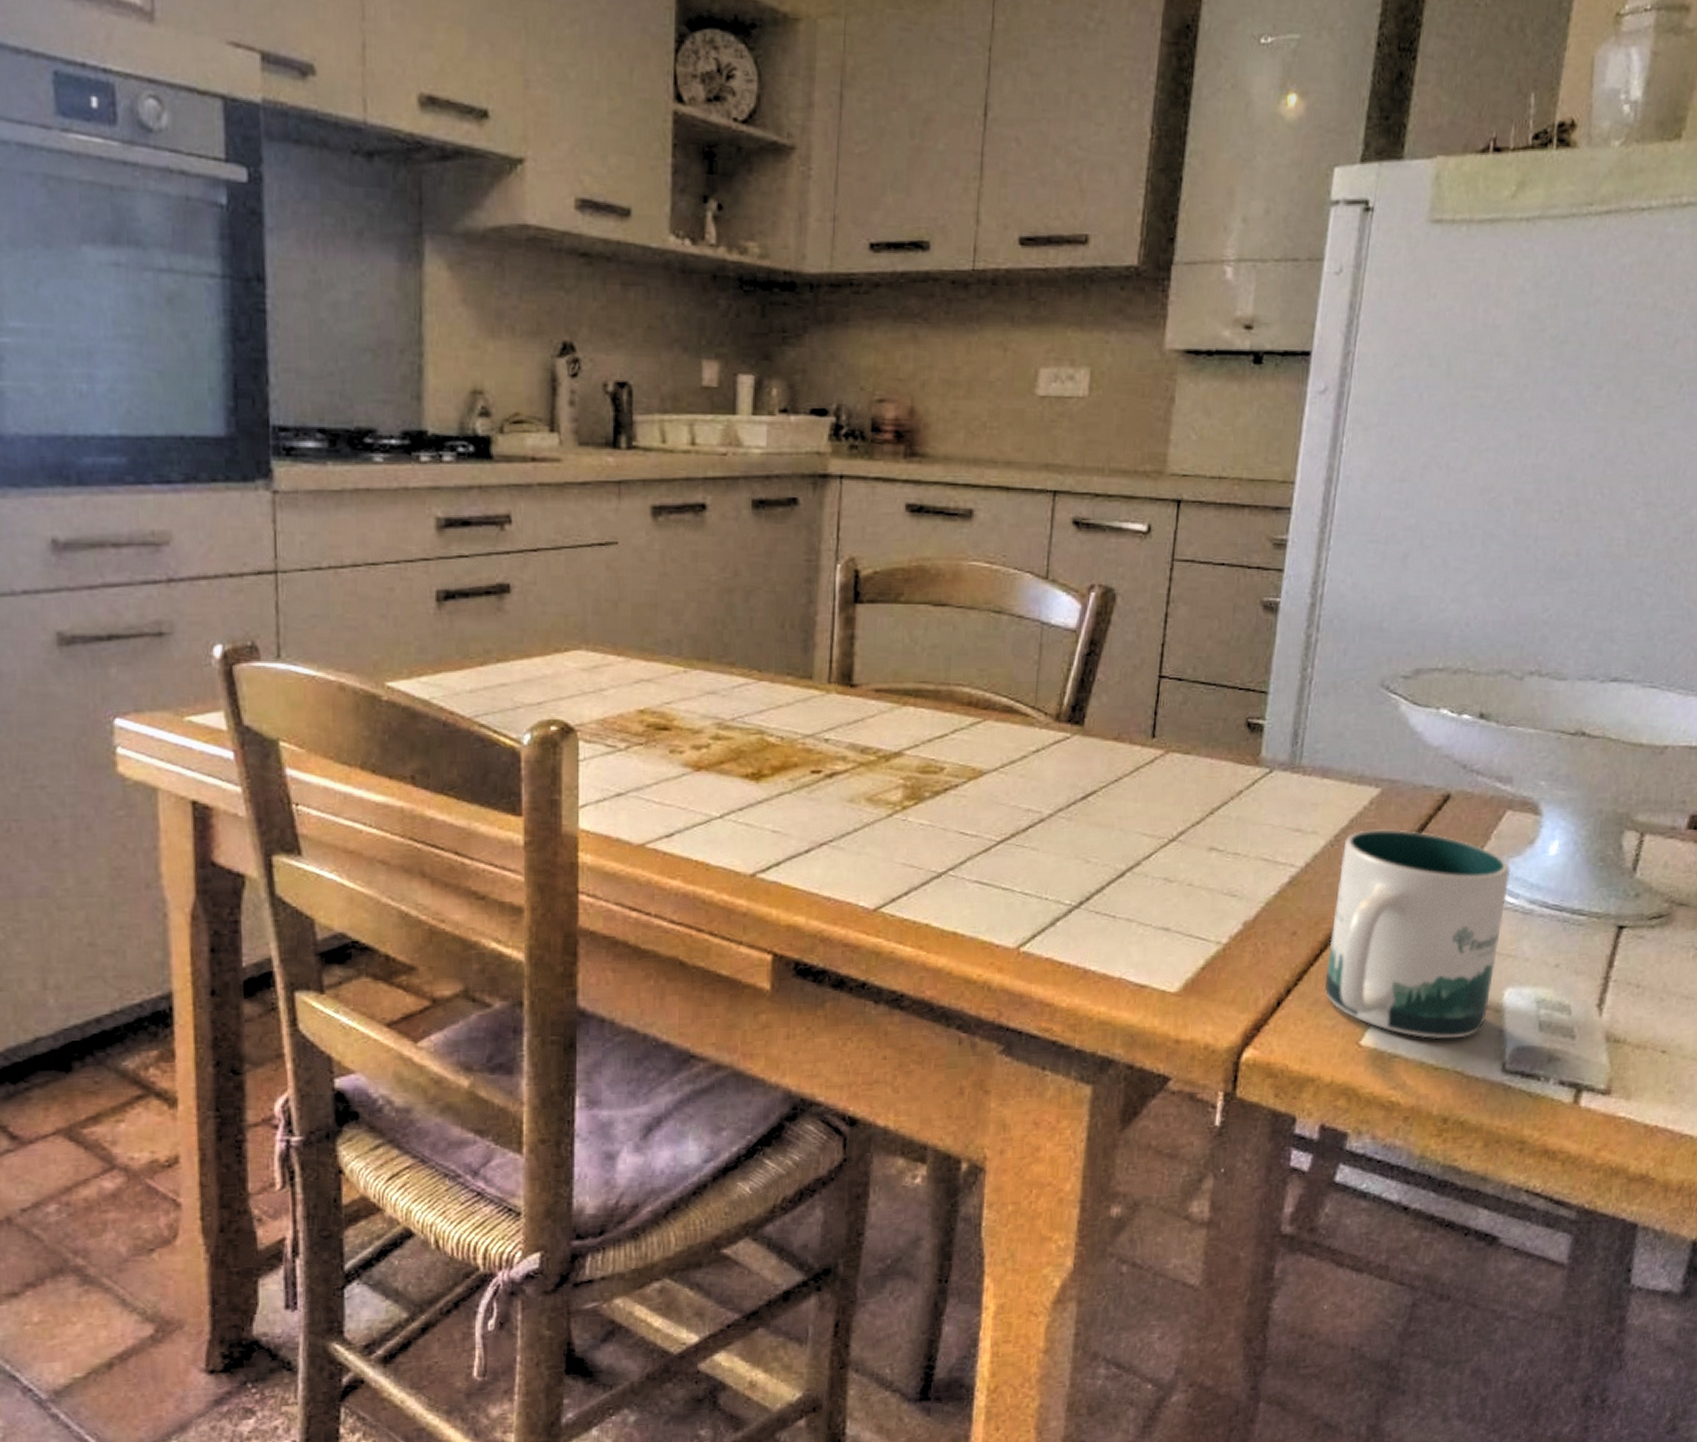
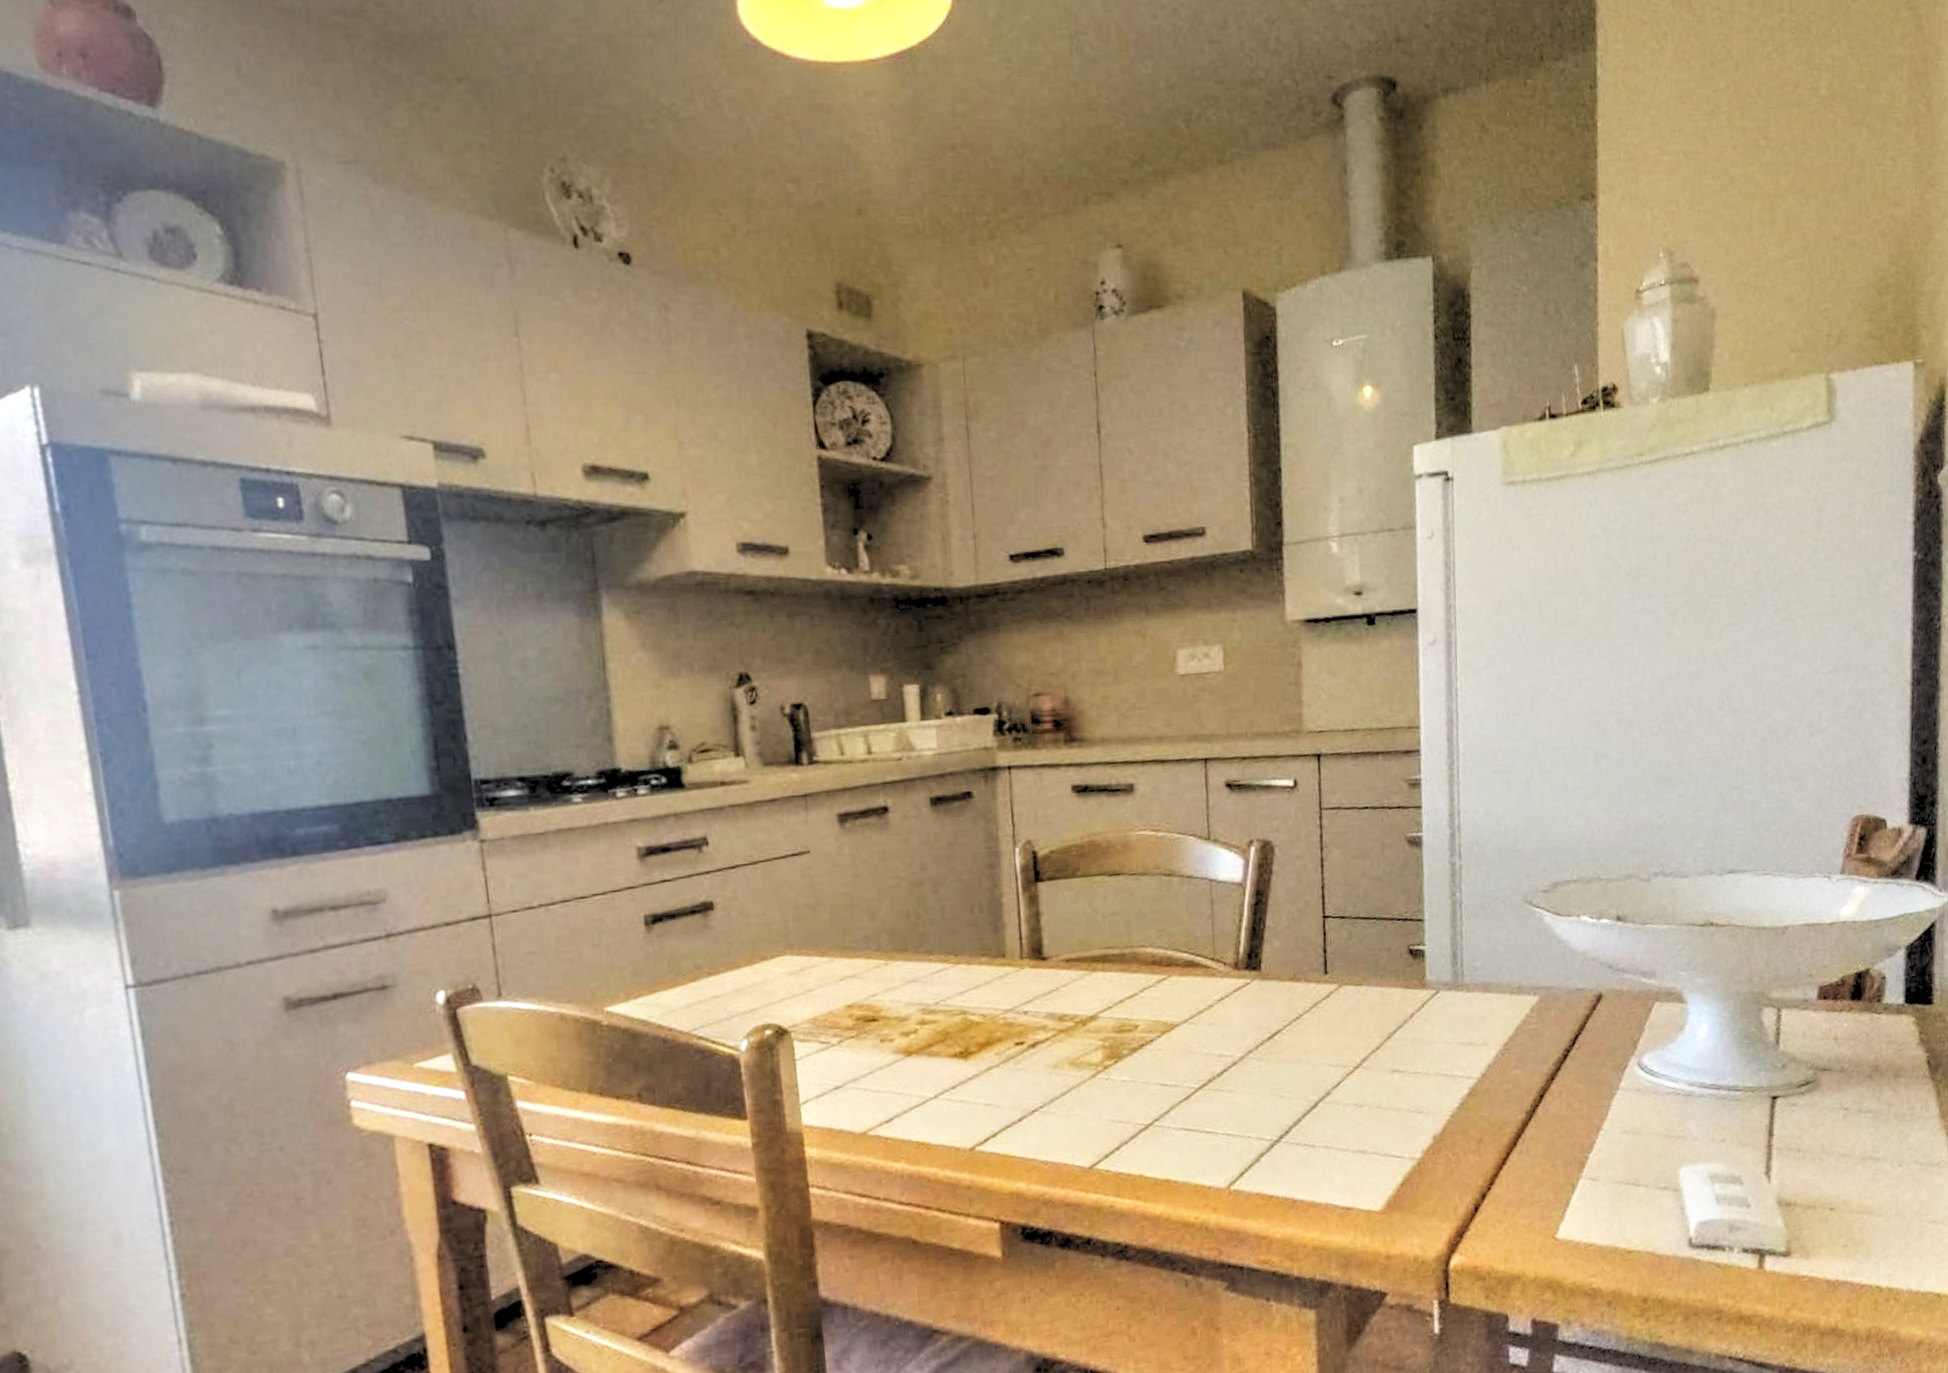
mug: present [1324,829,1510,1039] -> none [1513,1031,1668,1225]

